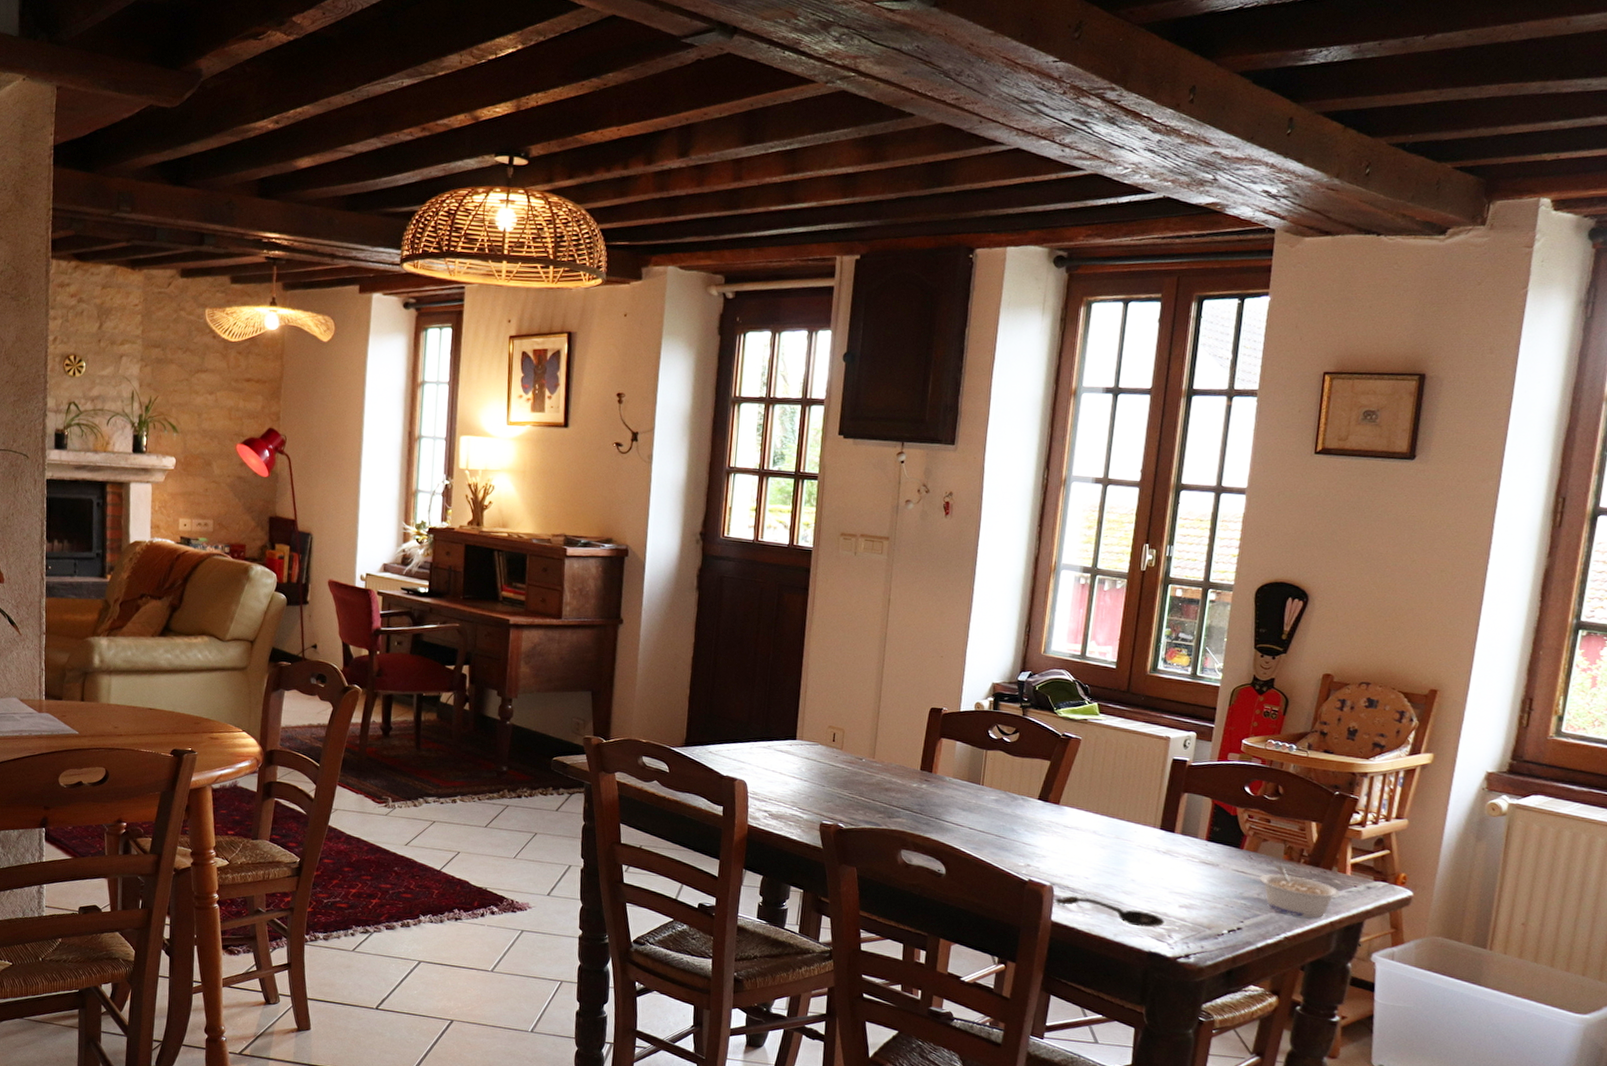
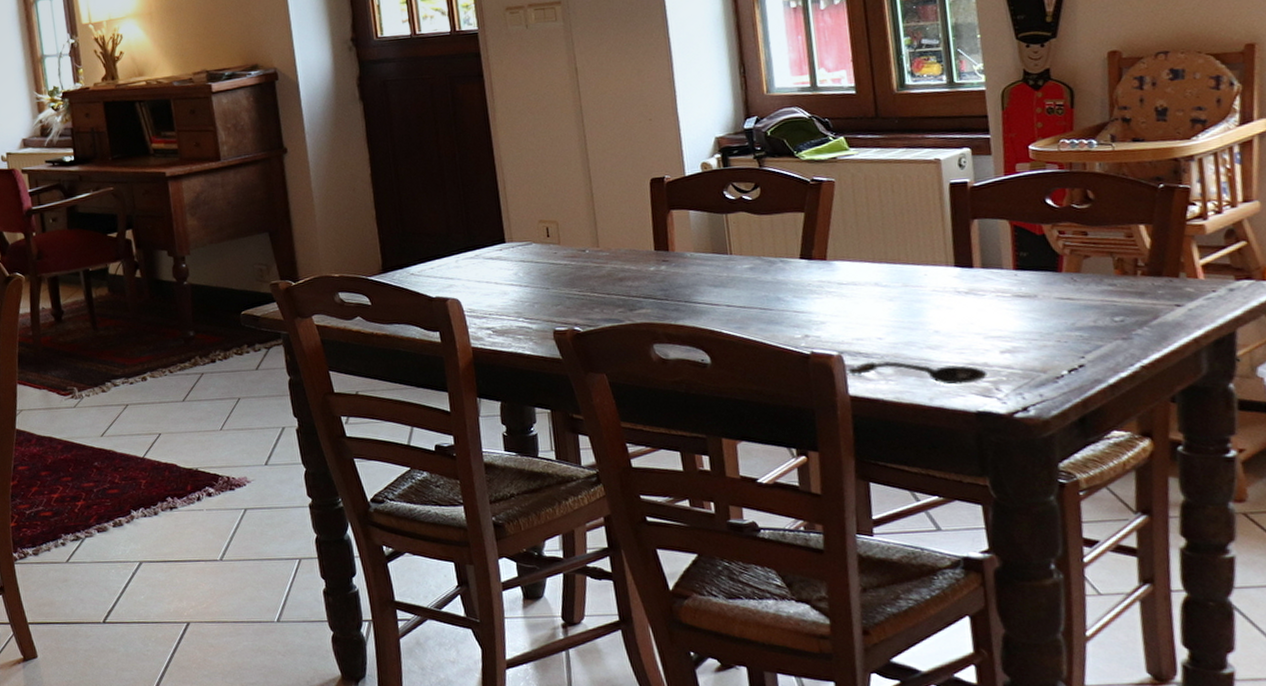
legume: present [1259,866,1340,918] -> none [1091,283,1196,339]

